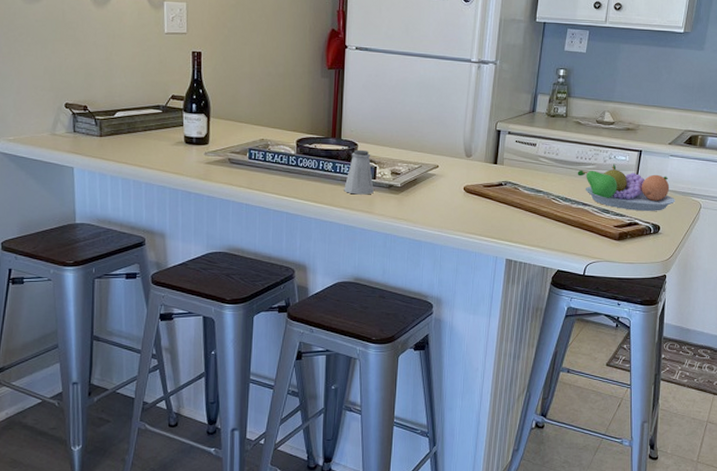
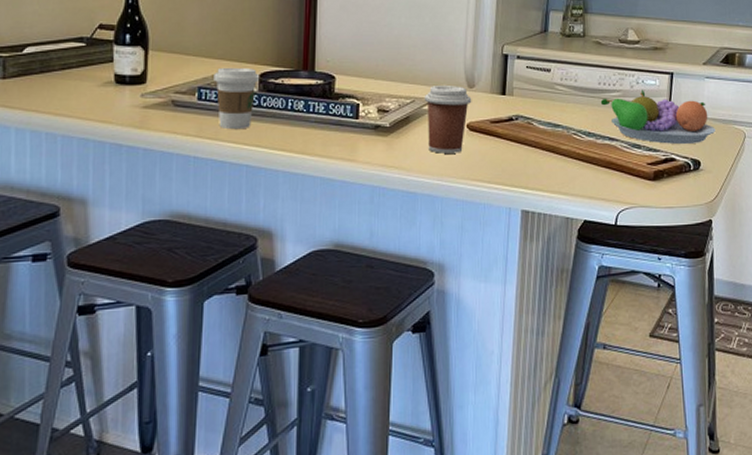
coffee cup: none [261,133,298,184] -> present [214,67,260,130]
saltshaker: present [344,149,374,195] -> none [319,83,356,139]
coffee cup: none [429,154,469,210] -> present [424,86,472,154]

